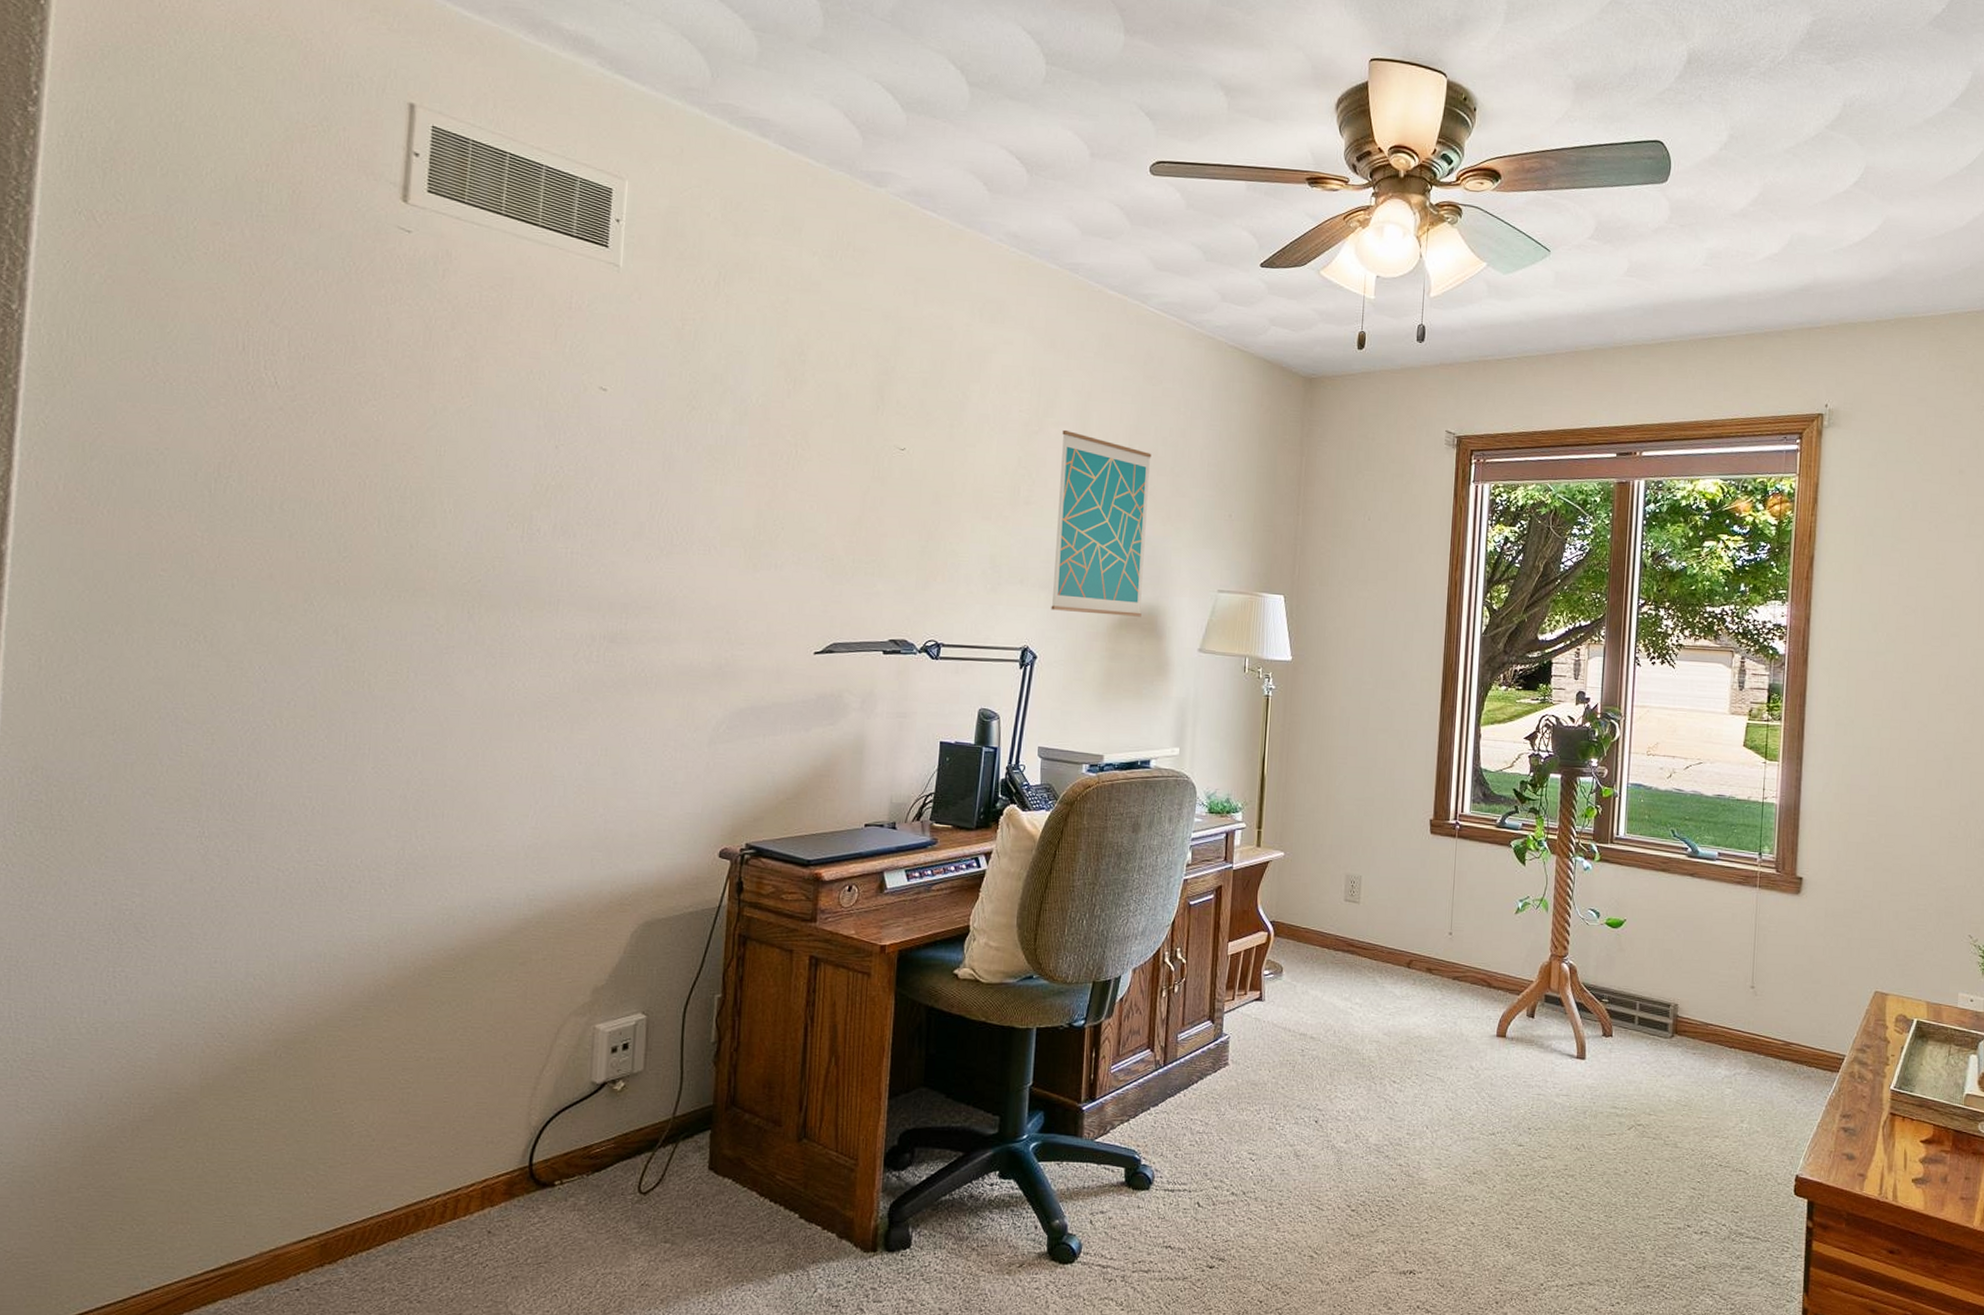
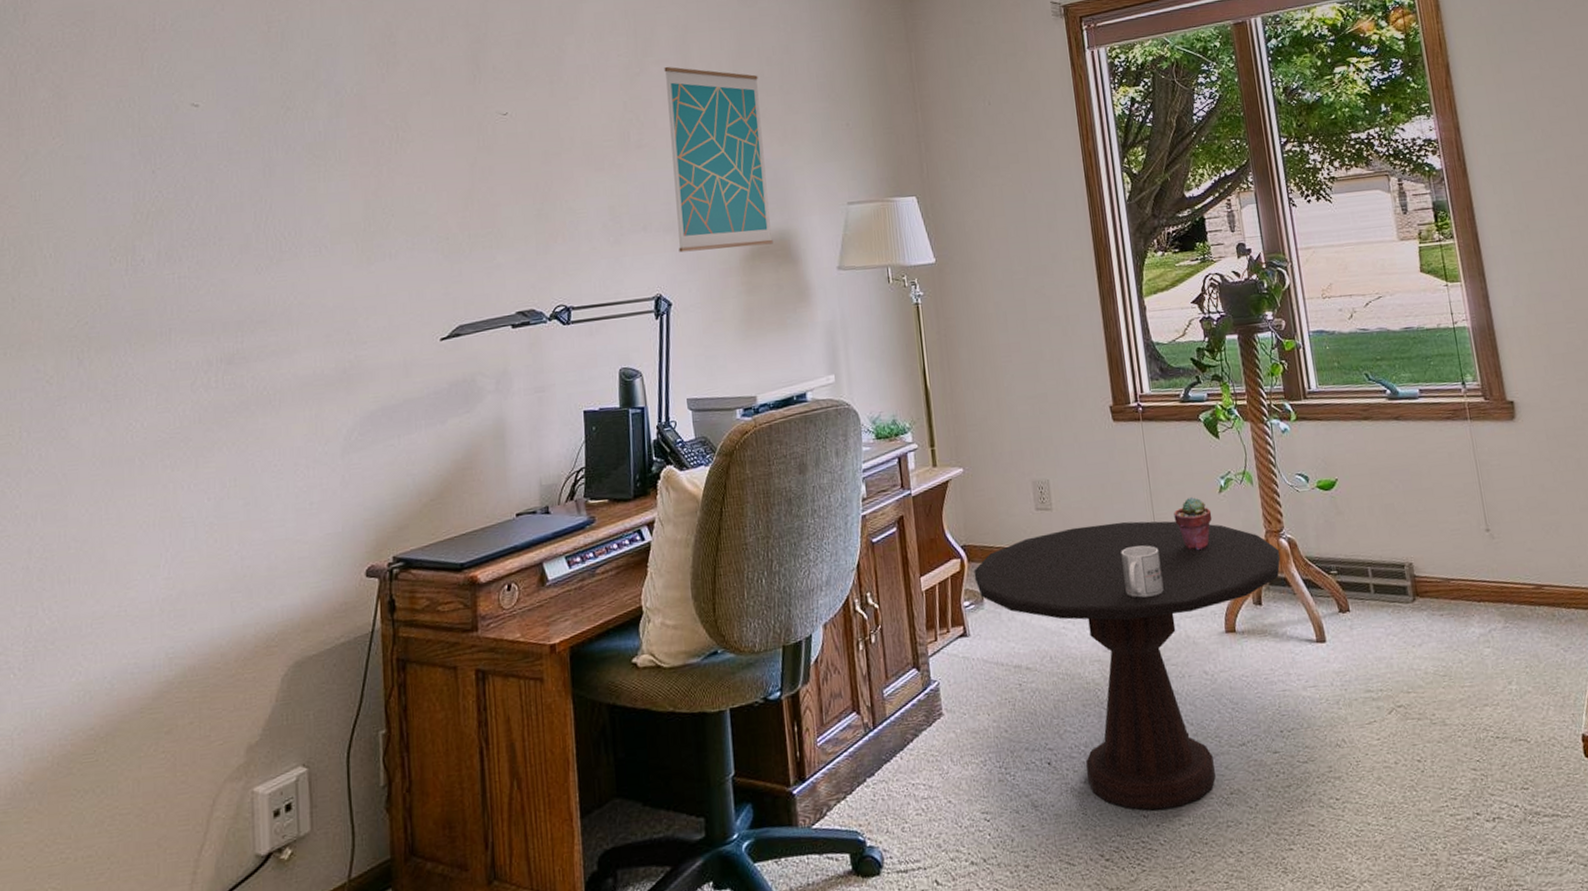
side table: none [1277,922,1560,1177] -> present [974,521,1281,811]
mug: none [1413,948,1450,994] -> present [1121,545,1164,598]
potted succulent: none [1470,912,1505,961] -> present [1174,496,1212,550]

